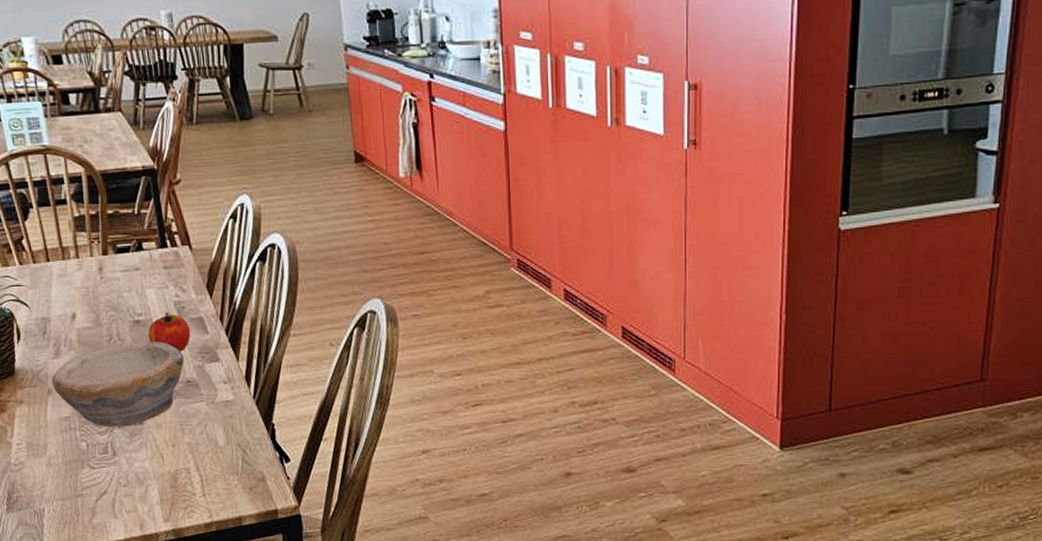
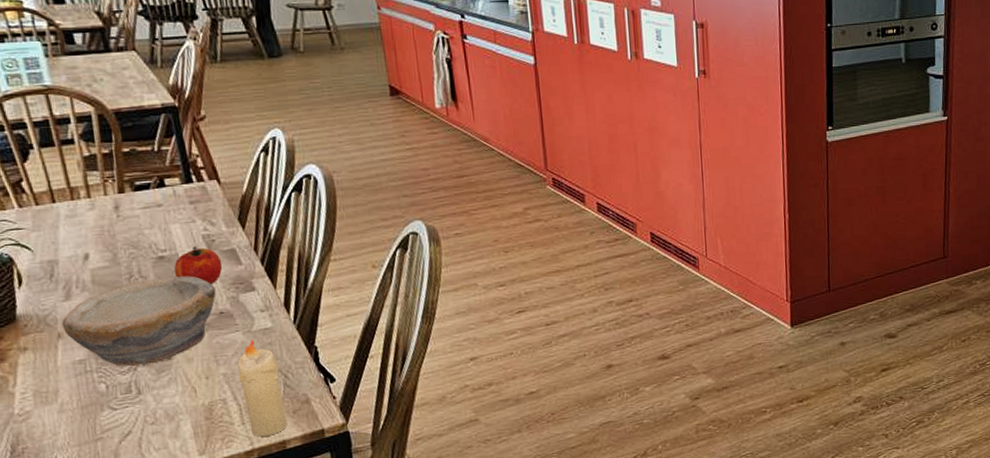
candle: none [201,411,244,510] -> present [237,340,288,437]

